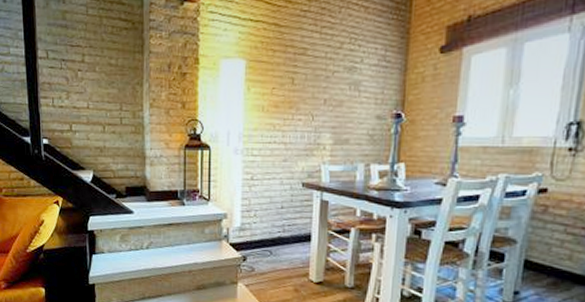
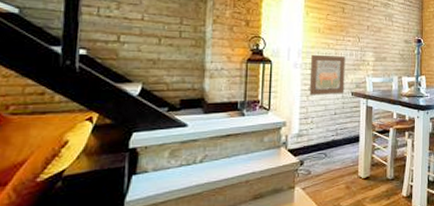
wall art: none [252,138,295,186] -> present [309,54,345,96]

